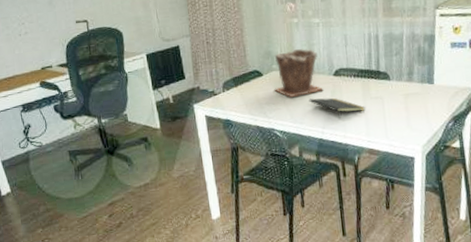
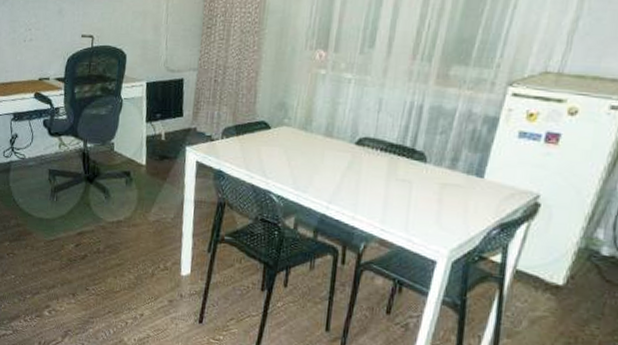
plant pot: present [274,48,323,97] -> none [280,105,341,160]
notepad: present [309,98,366,118] -> none [318,165,387,196]

